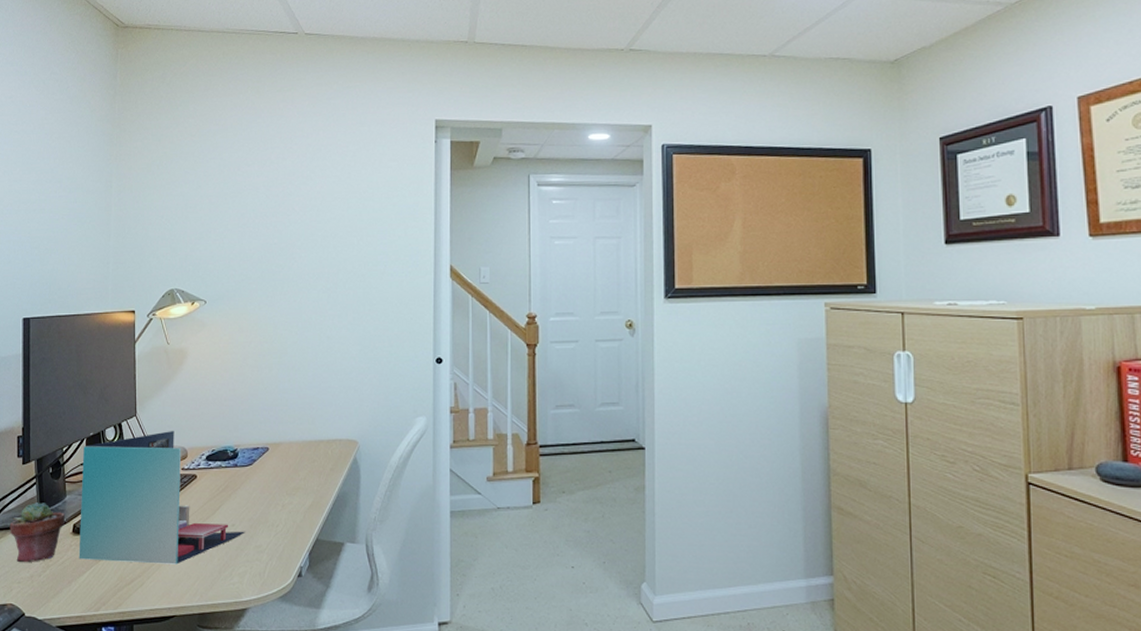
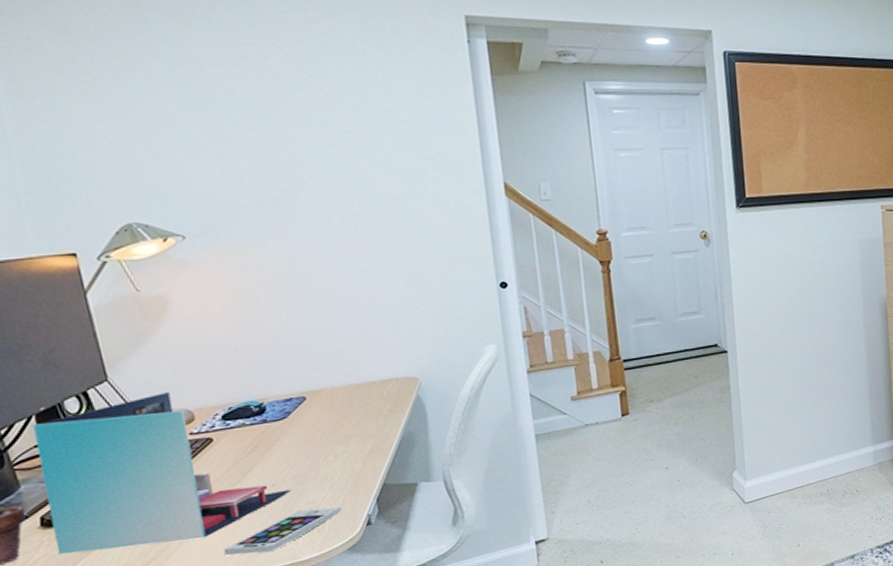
smartphone: none [188,552,280,588] -> present [223,507,341,556]

